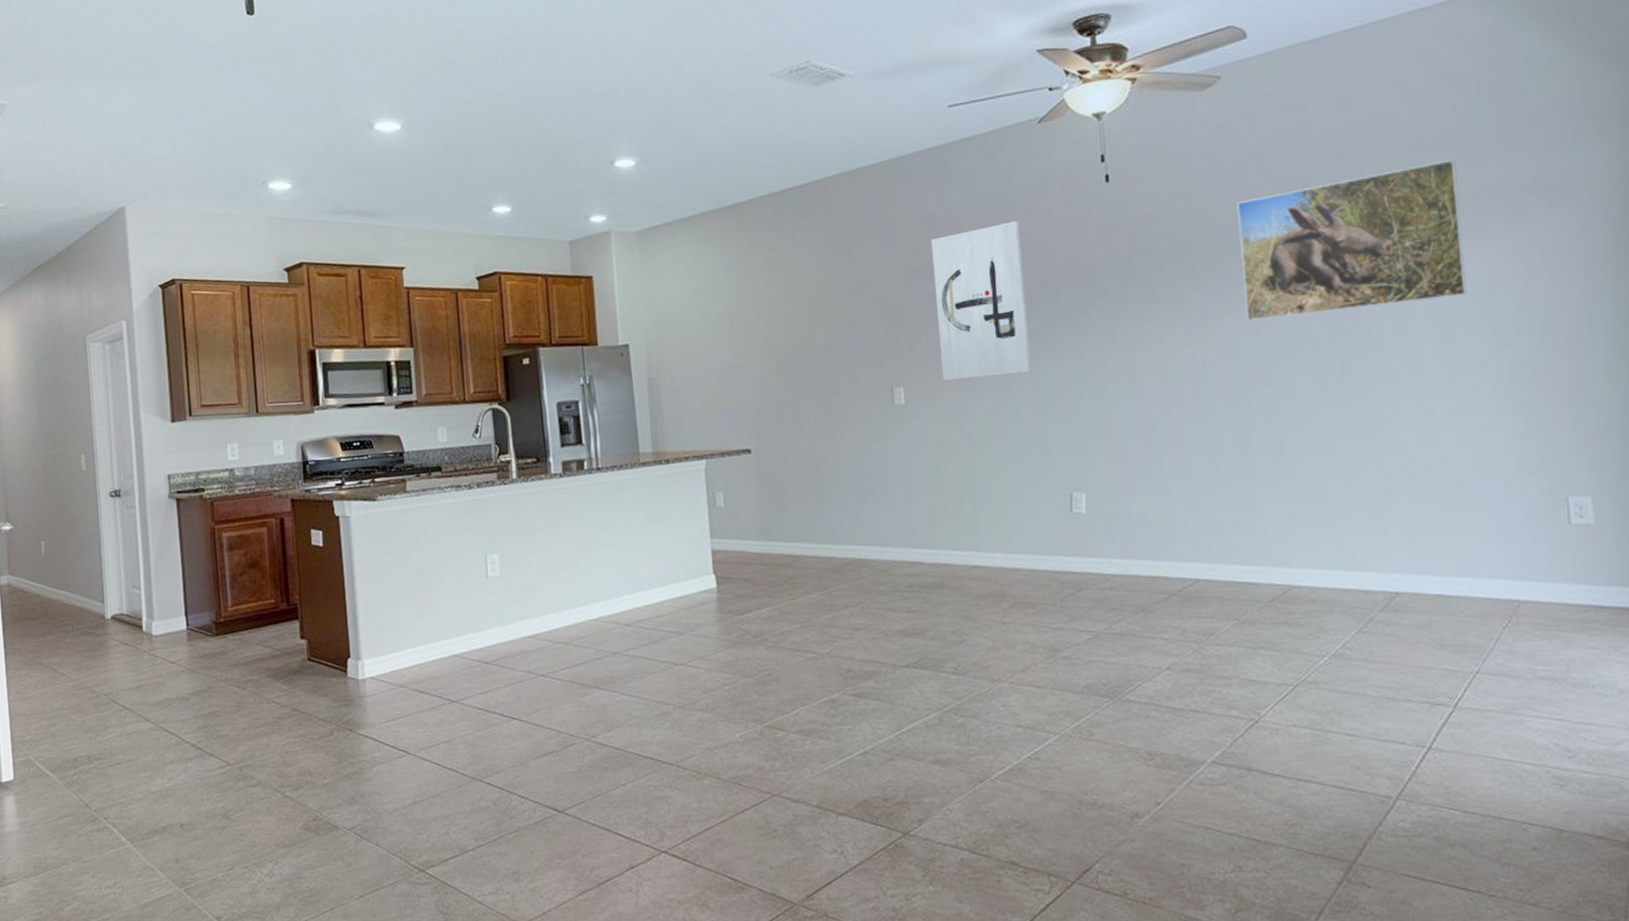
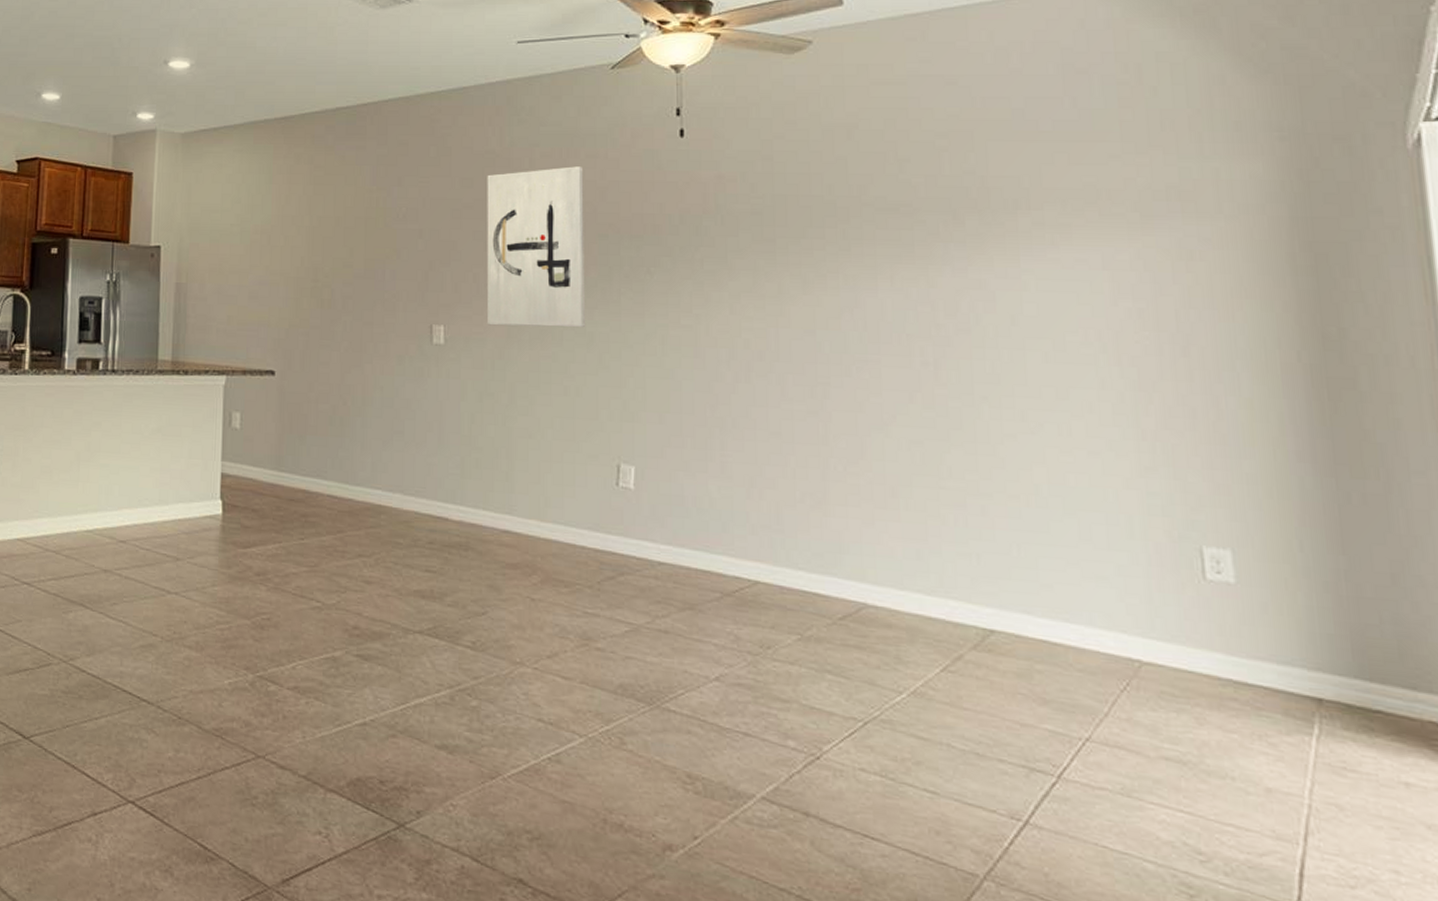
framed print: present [1237,159,1468,322] -> none [823,154,1085,304]

